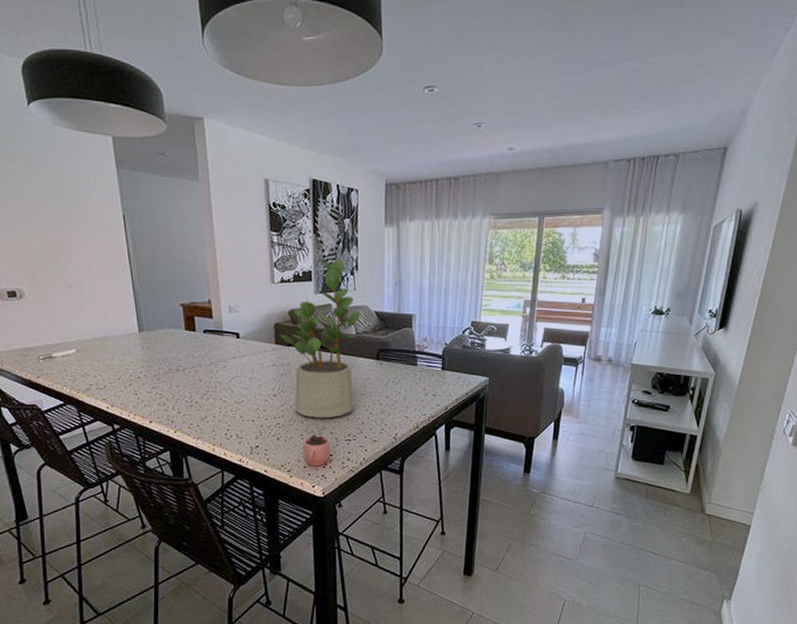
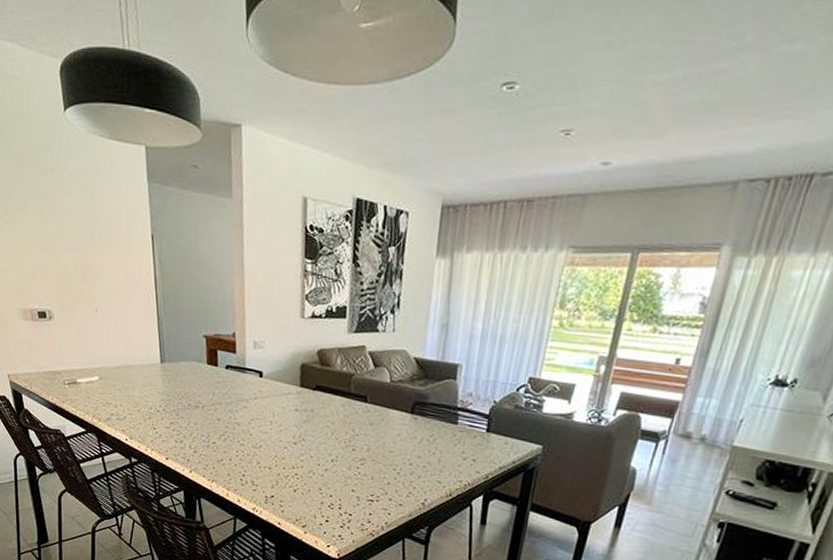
potted plant: present [280,258,361,418] -> none [305,292,398,474]
cocoa: present [303,419,330,467] -> none [321,472,351,526]

